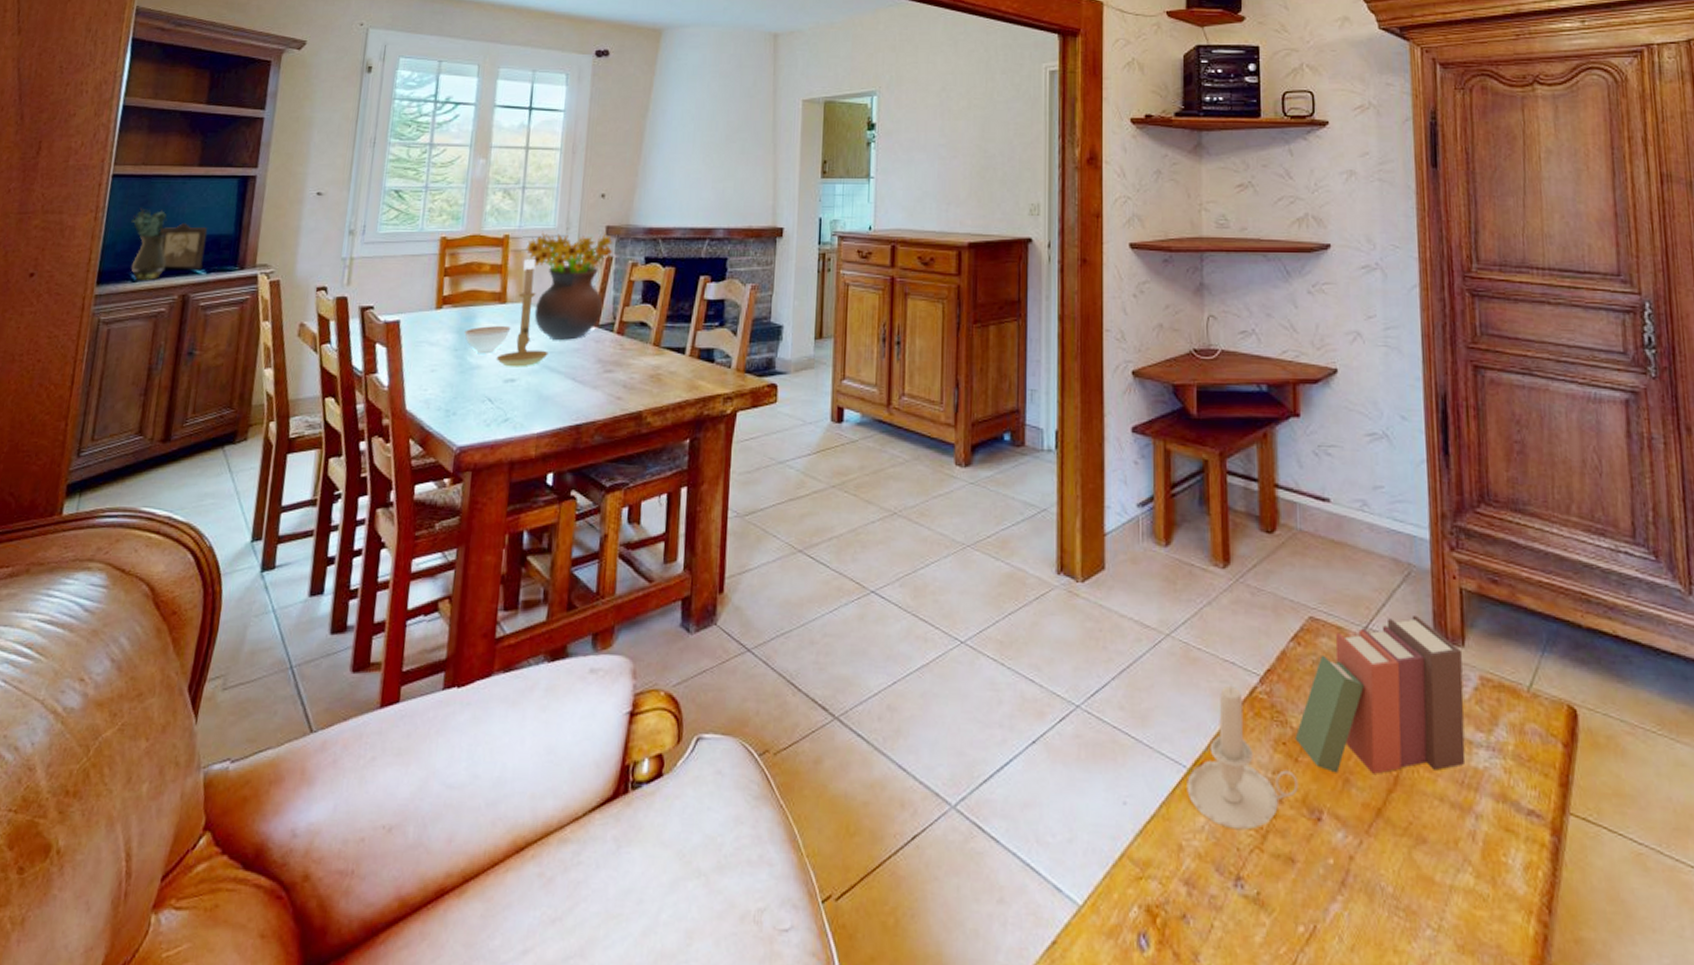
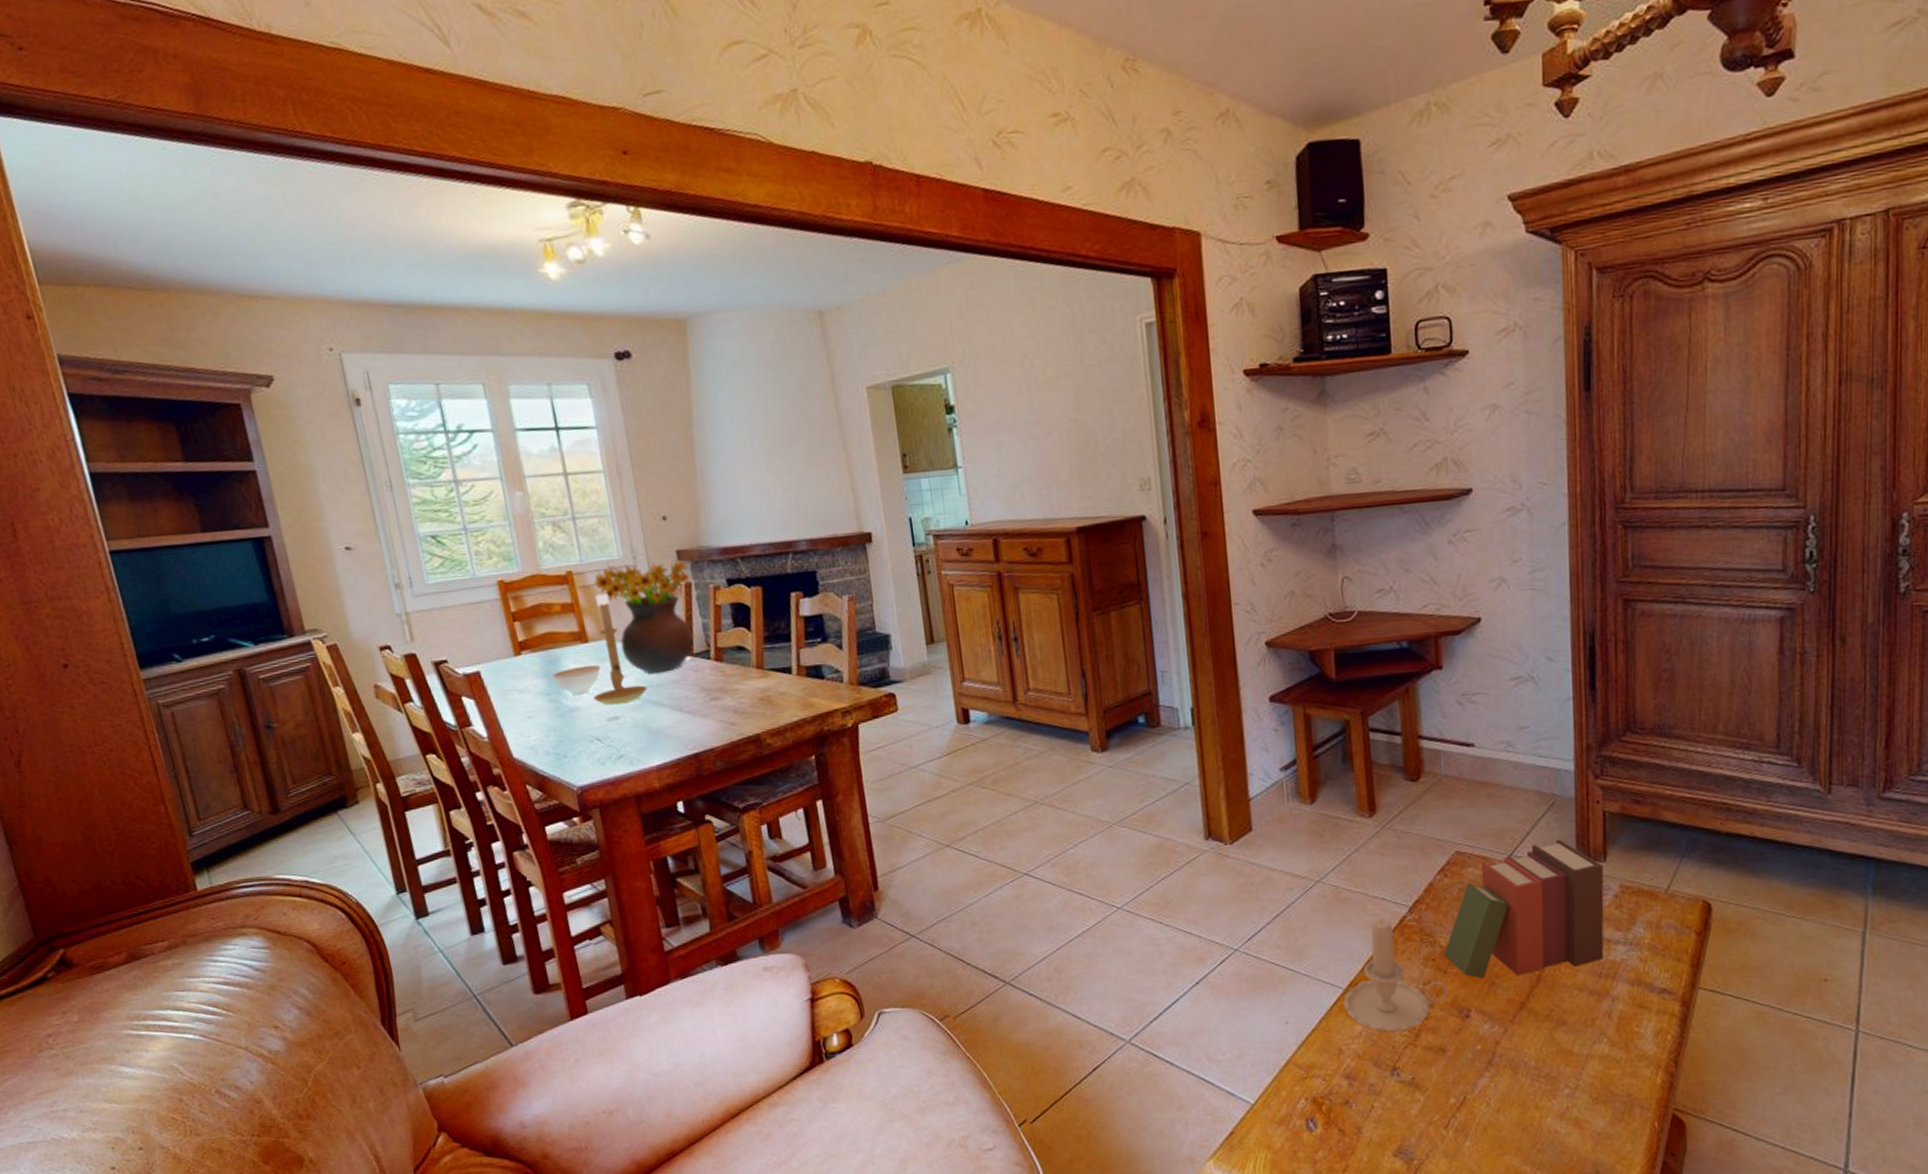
vase: present [131,208,167,280] -> none [150,583,209,659]
photo frame: present [160,223,208,272] -> none [186,595,249,648]

